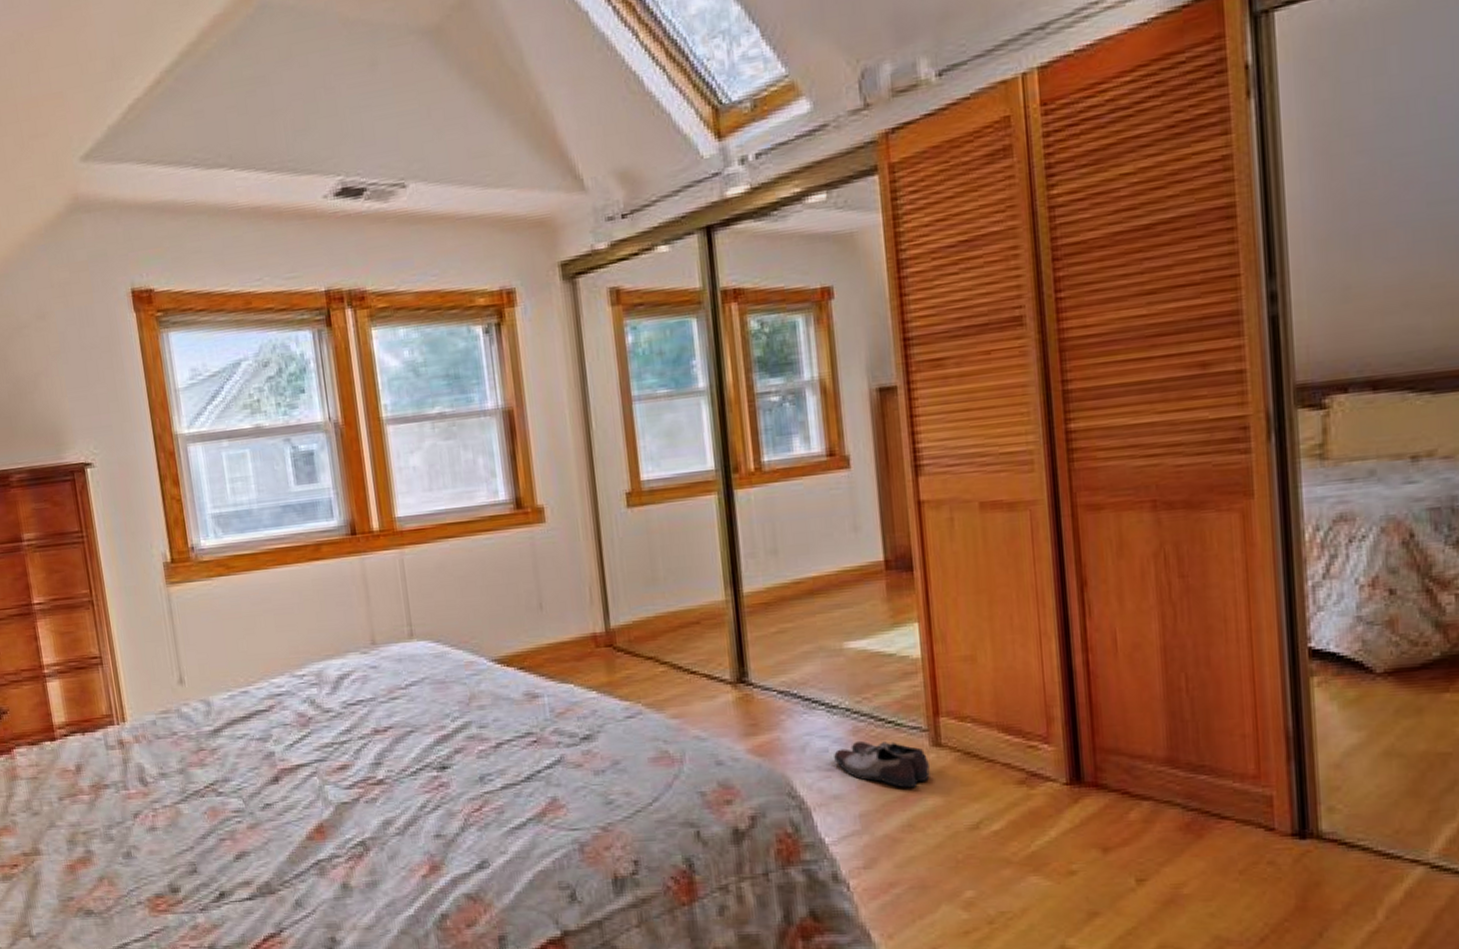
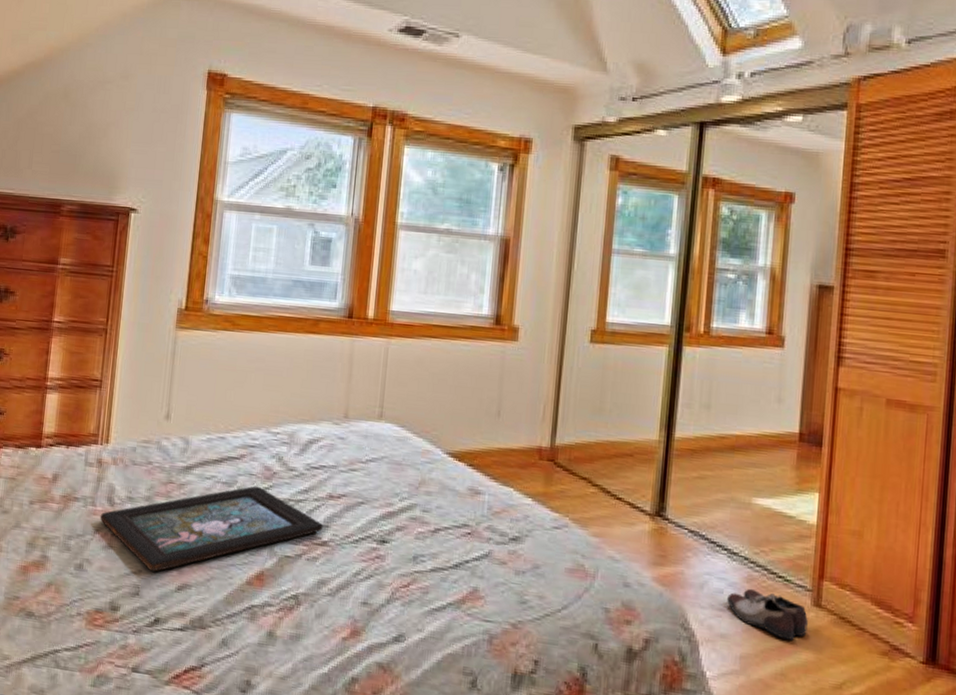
decorative tray: none [135,735,376,846] -> present [100,486,324,572]

